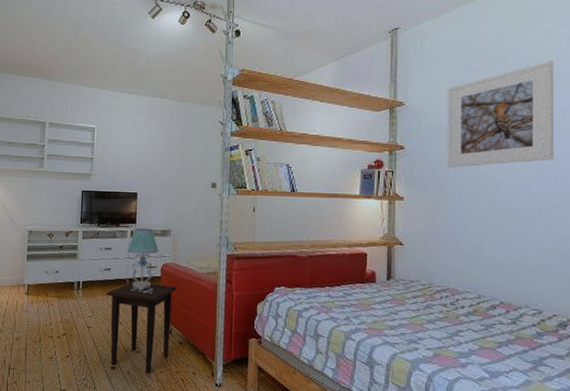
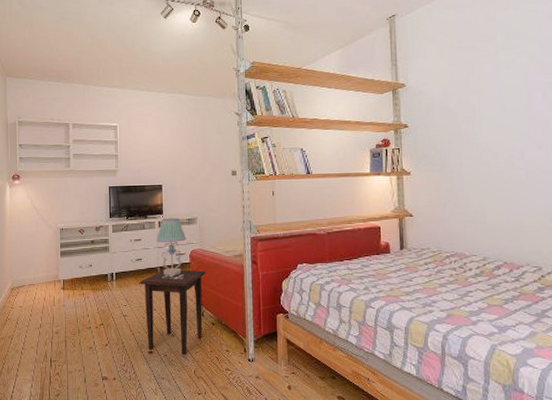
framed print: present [446,61,555,168] -> none [444,37,544,142]

